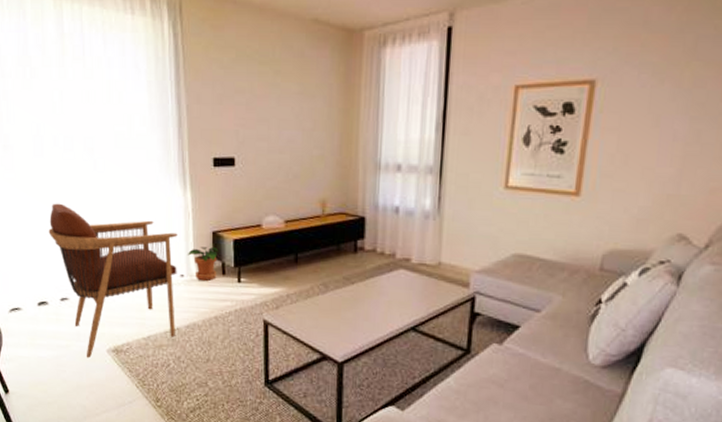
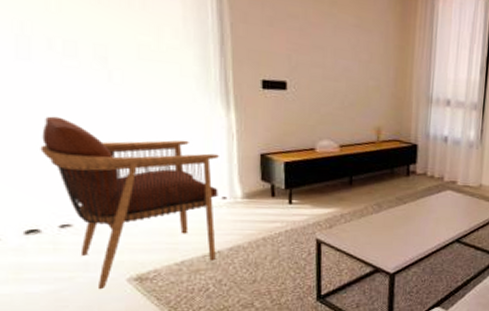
potted plant: present [187,247,219,282] -> none [230,169,268,204]

